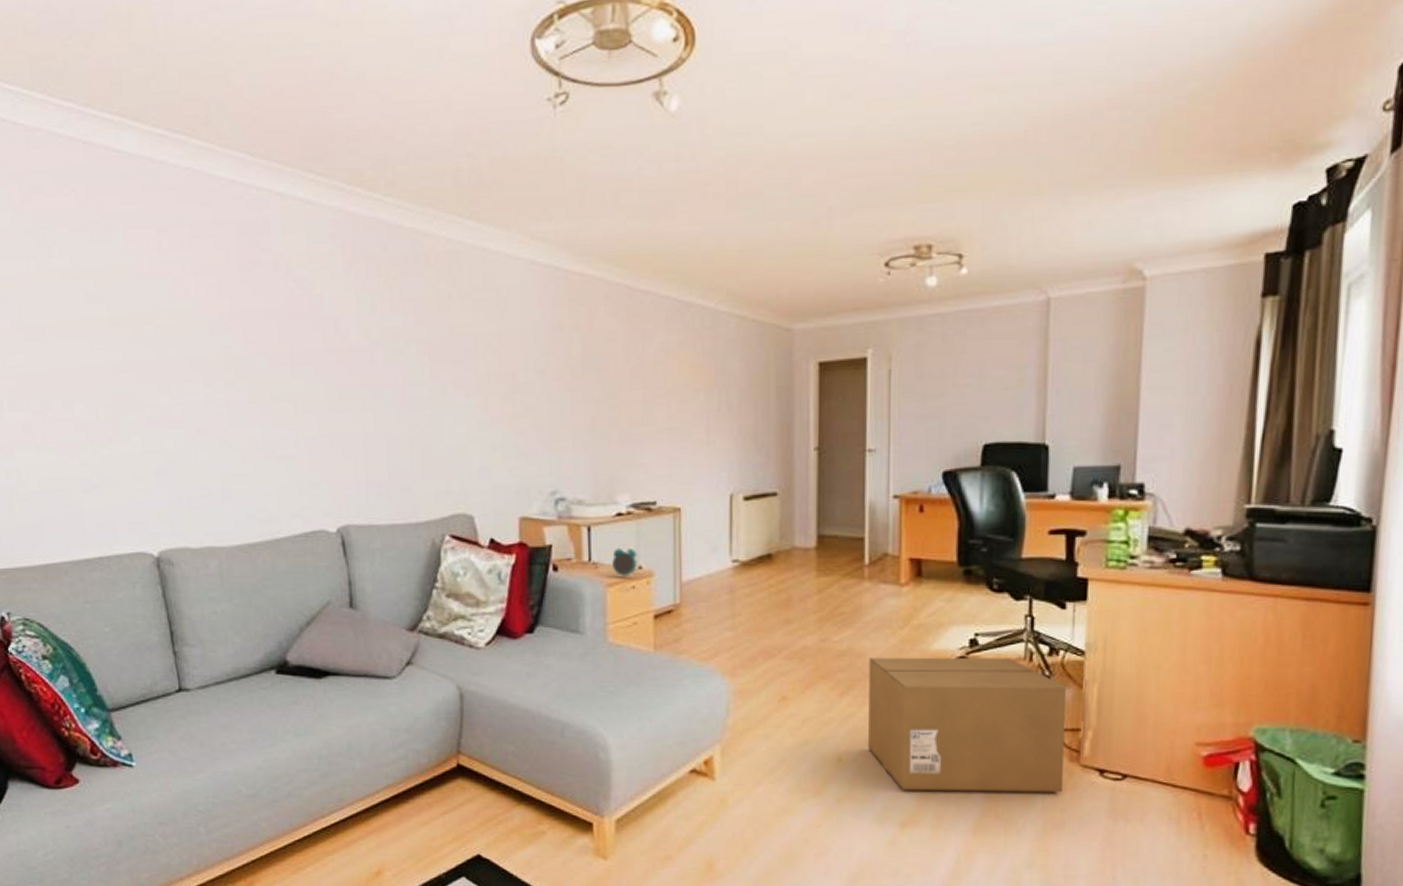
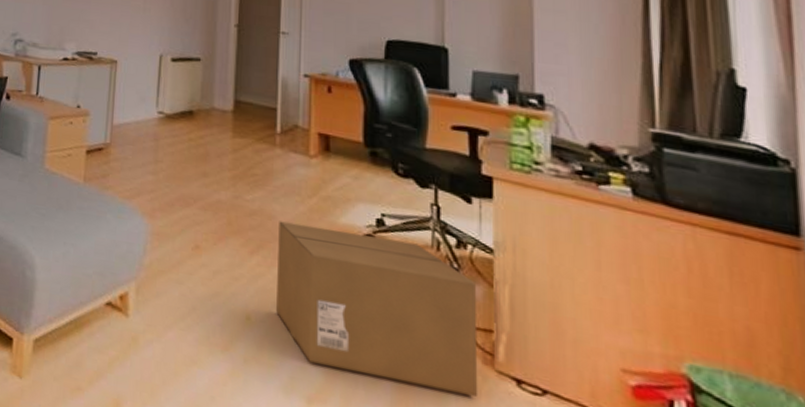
alarm clock: present [612,544,637,579] -> none [55,84,77,116]

